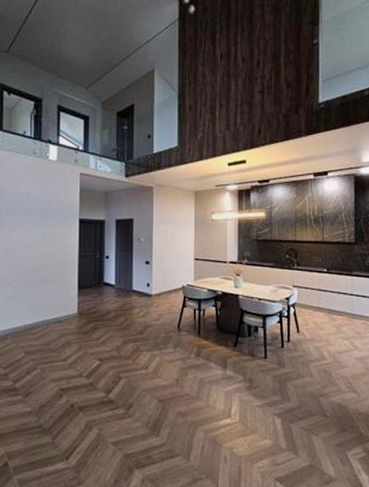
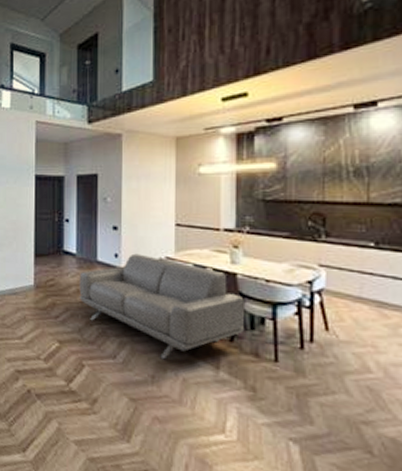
sofa: none [117,283,245,366] -> present [79,253,246,360]

